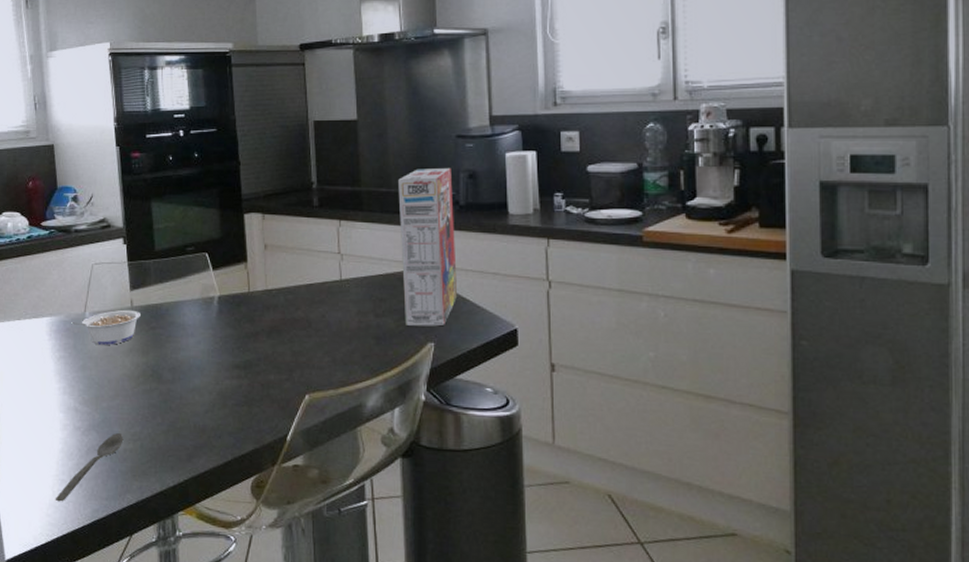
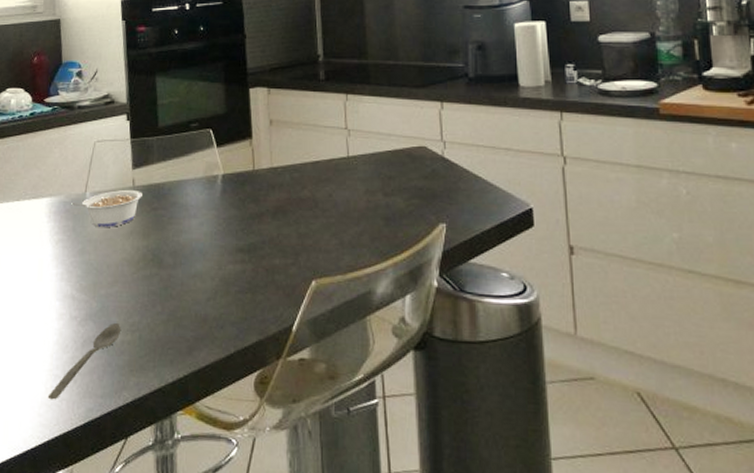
cereal box: present [398,167,458,326] -> none [406,39,470,206]

